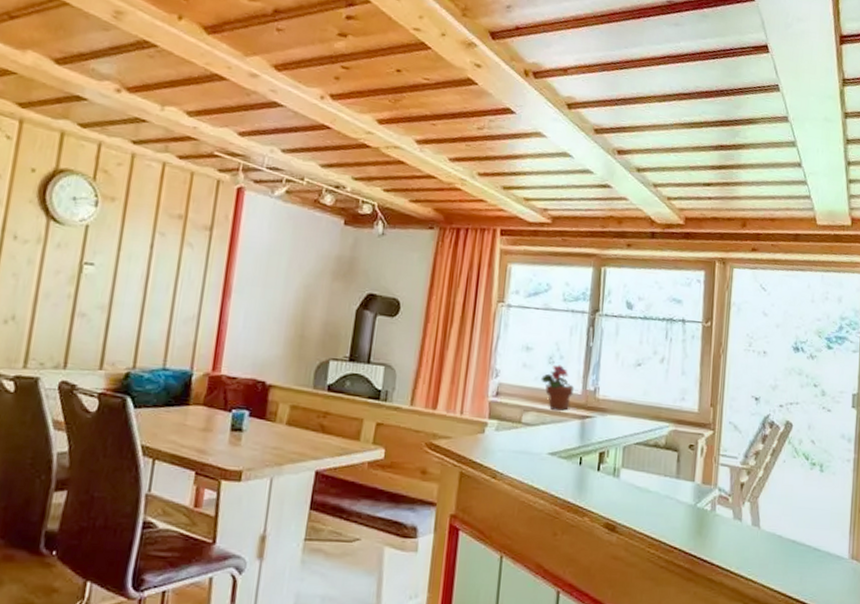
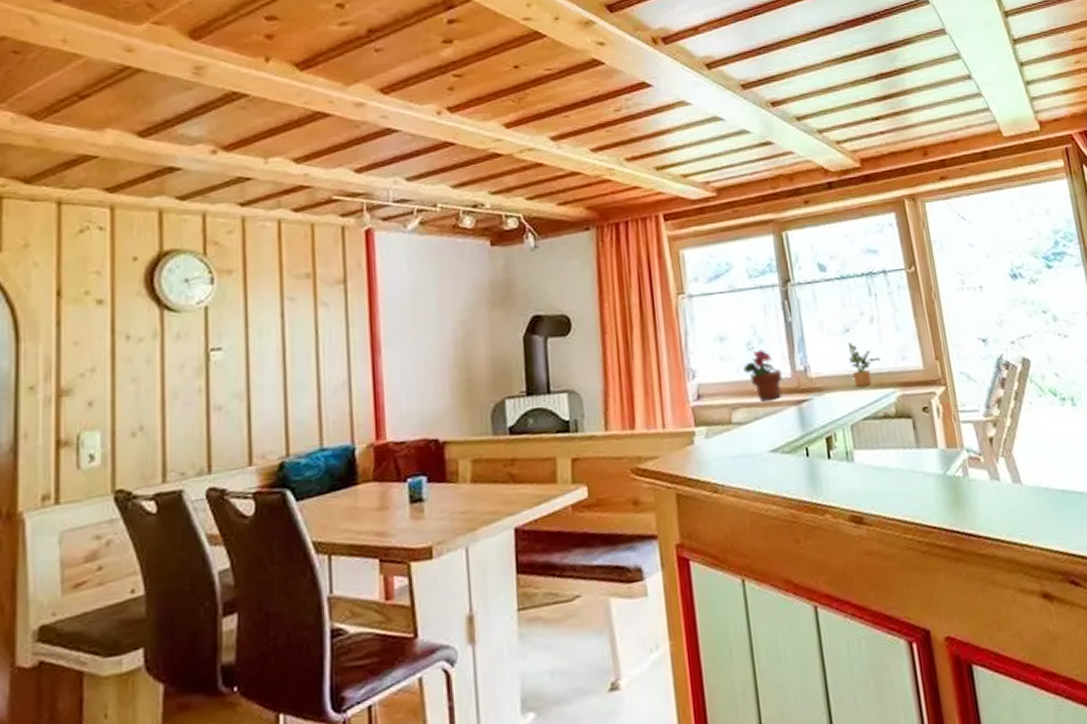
potted plant: none [634,376,663,417] -> present [848,343,882,388]

